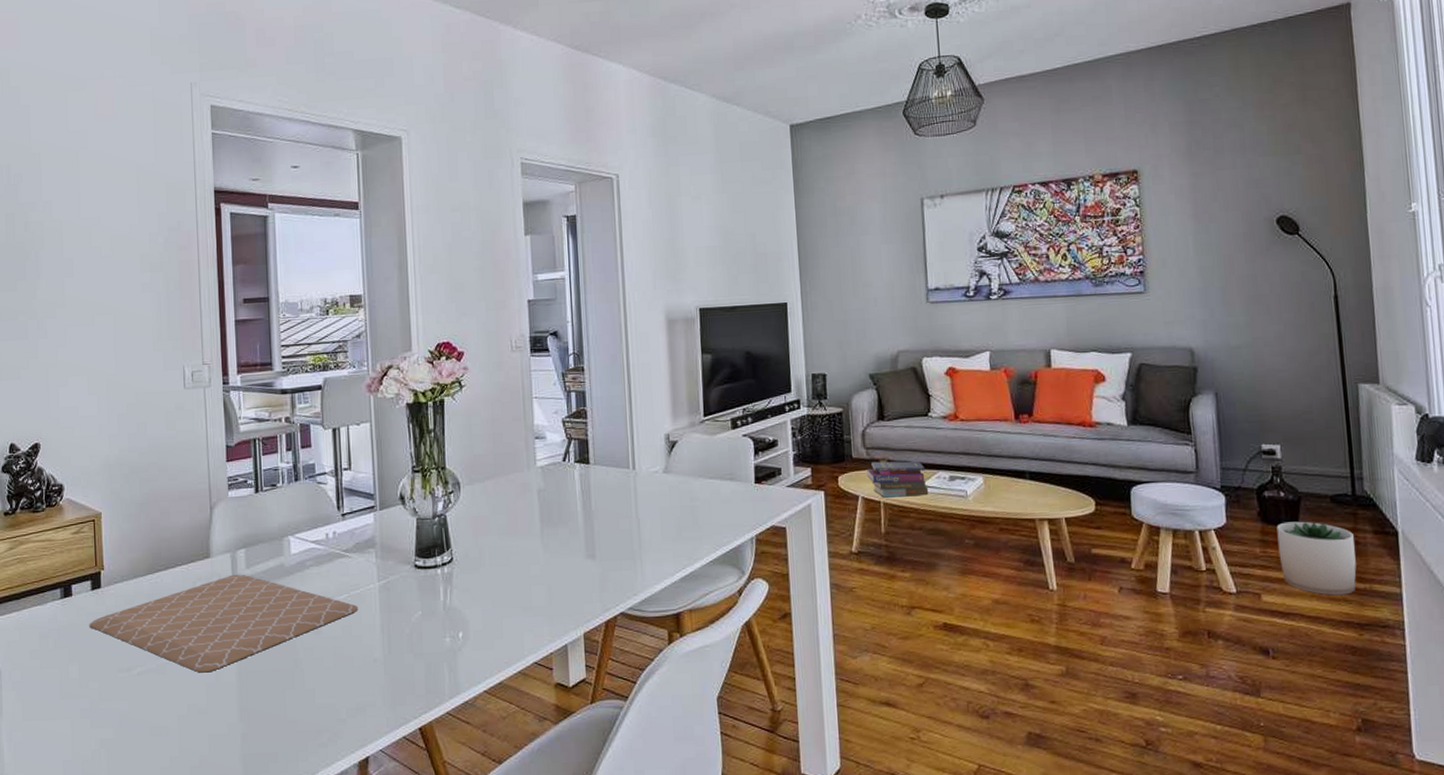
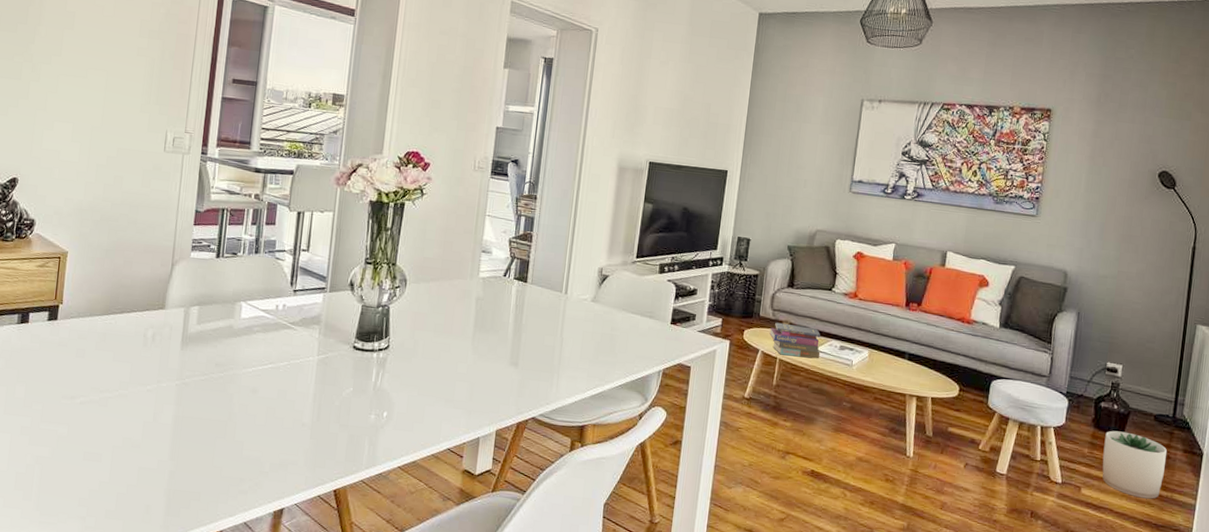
placemat: present [89,574,359,673] -> none [41,327,296,412]

